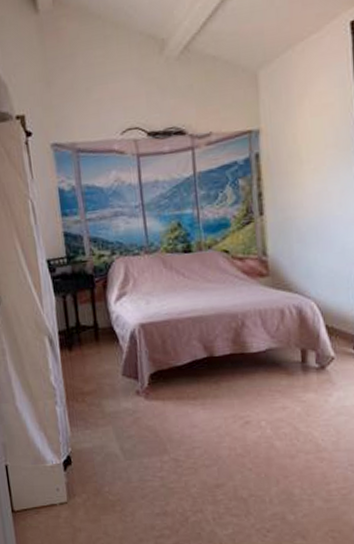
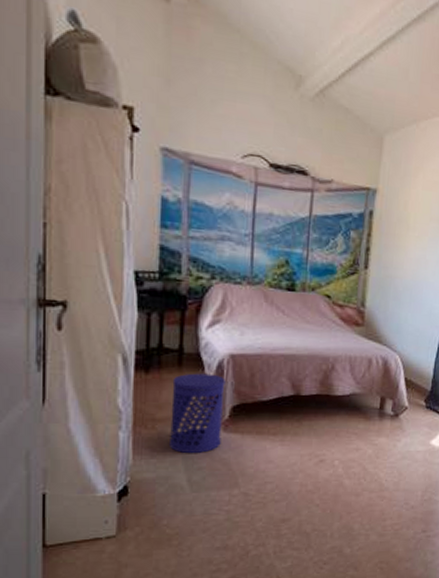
waste bin: none [93,345,145,423] -> present [170,373,226,453]

